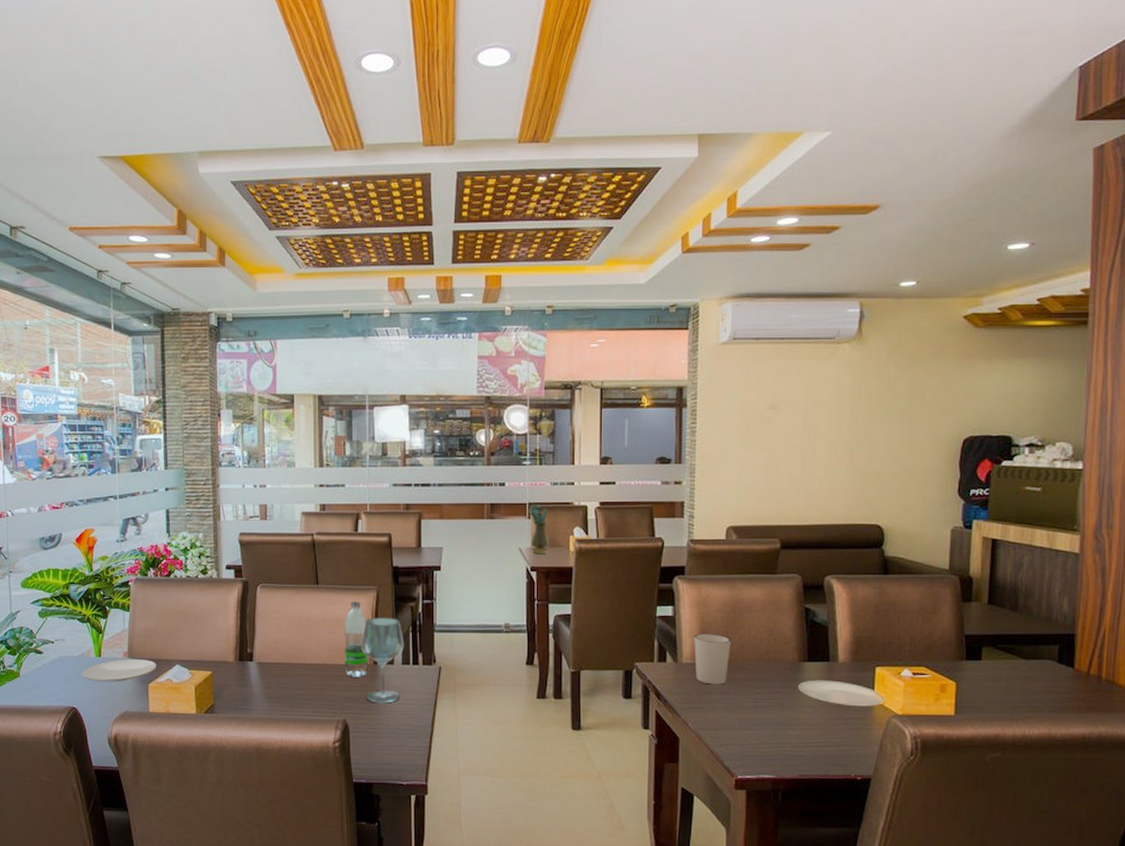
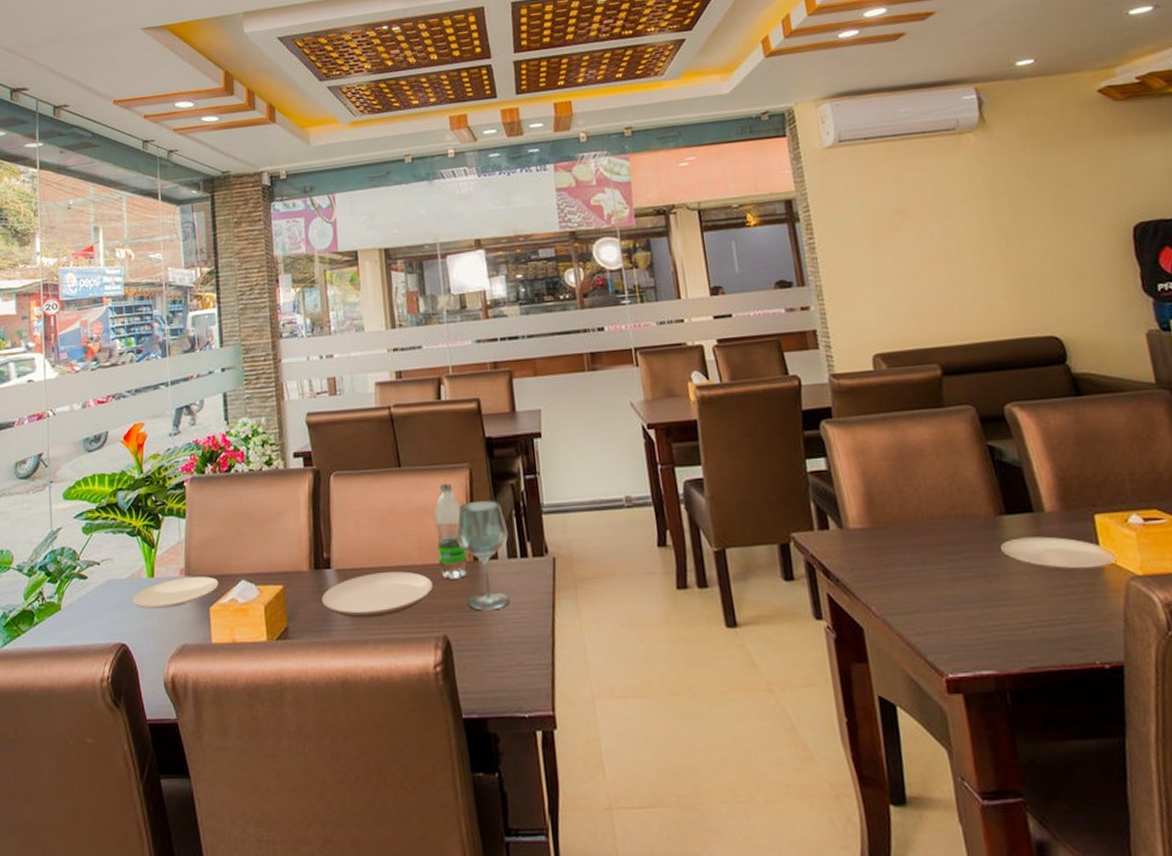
plate: none [244,667,337,702] -> present [321,571,433,618]
vase: present [528,502,549,555] -> none [634,347,665,408]
cup: present [694,634,731,685] -> none [858,488,909,554]

